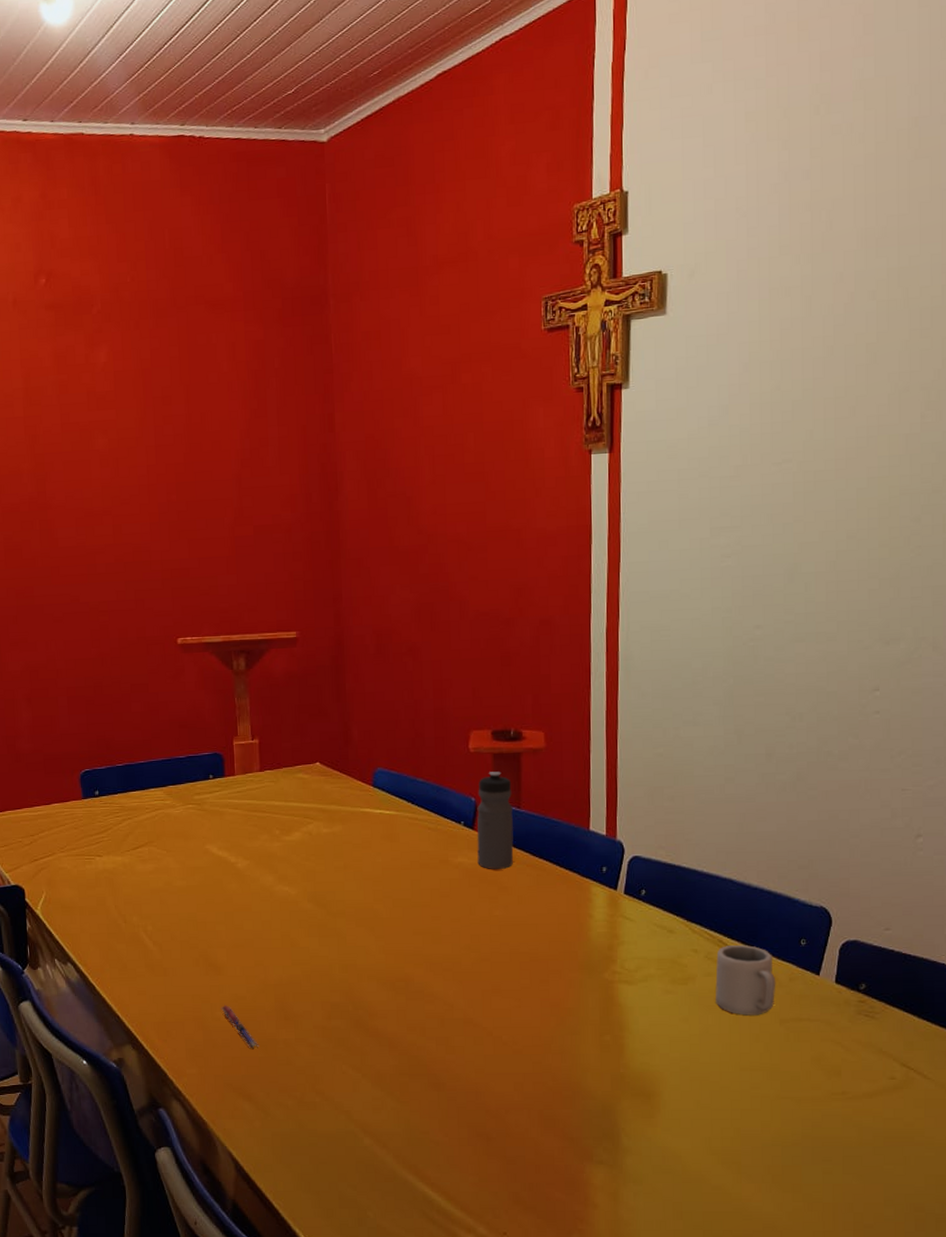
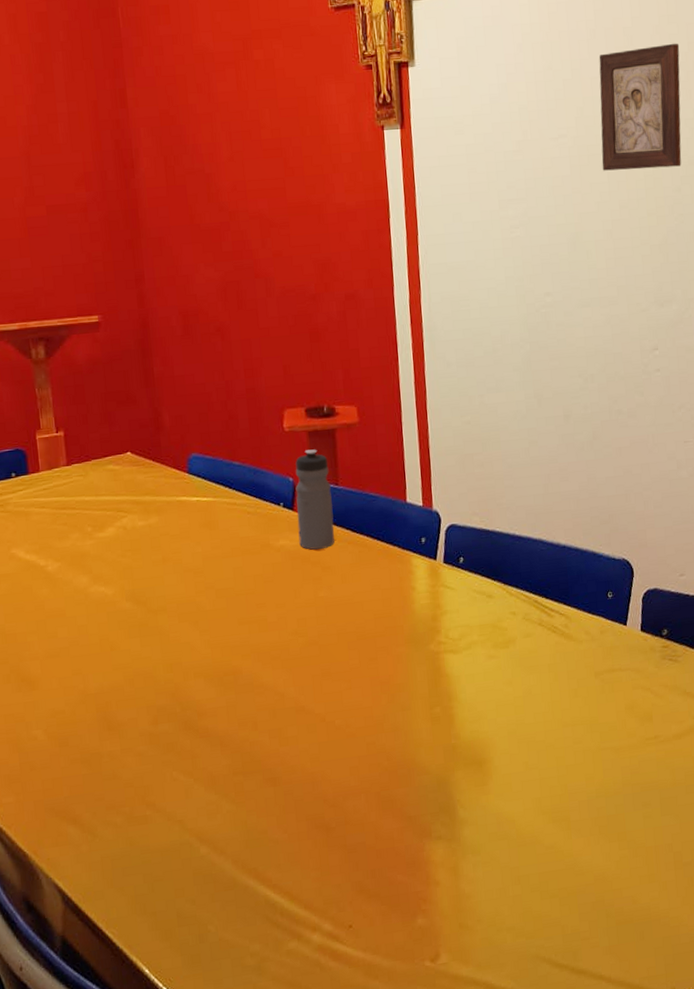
pen: present [221,1005,259,1048] -> none [37,722,82,766]
cup: present [715,944,776,1016] -> none [533,602,589,672]
religious icon: none [830,359,932,499] -> present [598,43,682,171]

